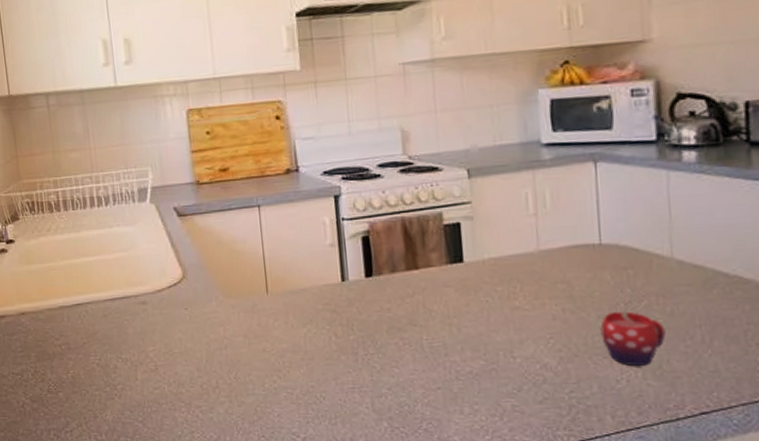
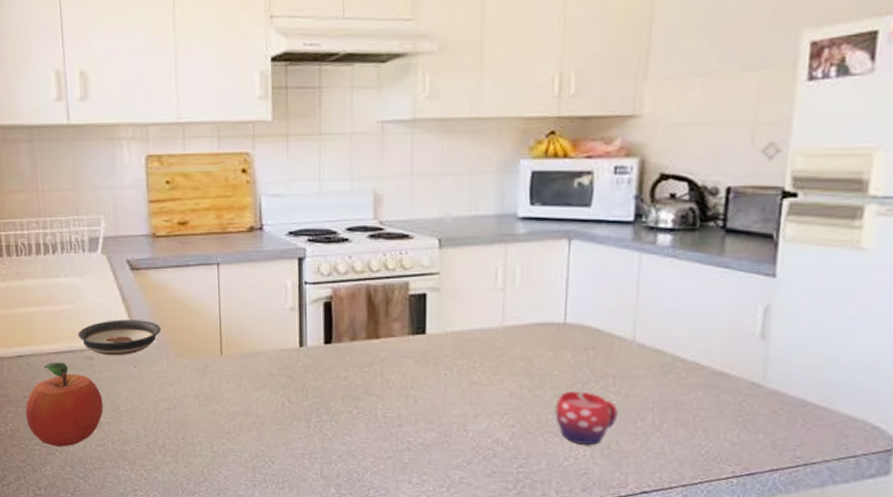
fruit: none [85,308,158,391] -> present [25,361,103,447]
saucer: none [131,263,209,300] -> present [78,320,161,356]

